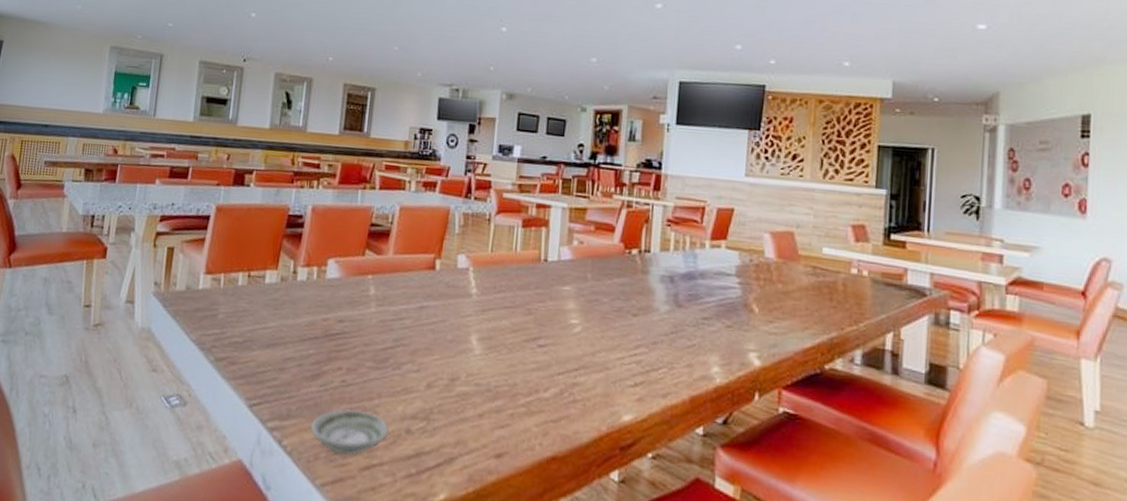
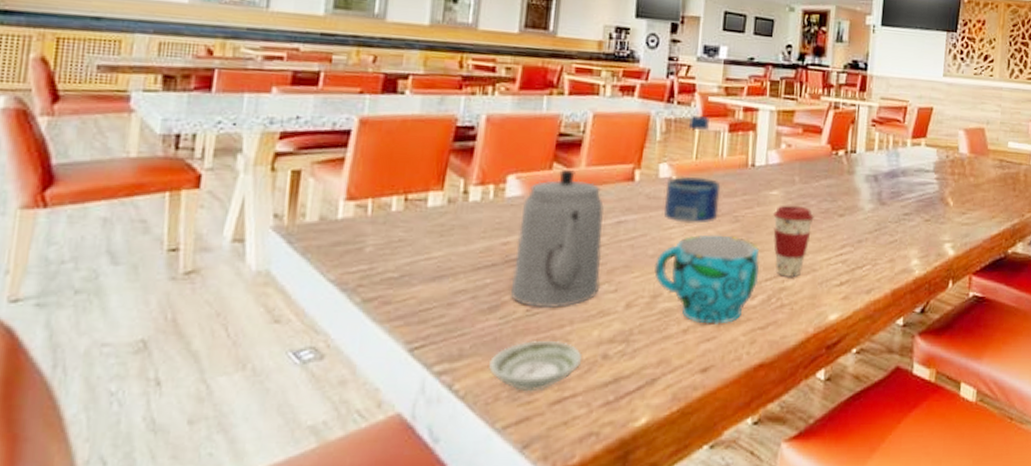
teapot: none [329,255,409,382] -> present [510,168,605,308]
cup: none [452,325,552,413] -> present [654,234,759,324]
water bottle: none [461,211,515,315] -> present [663,116,721,224]
coffee cup: none [565,301,607,375] -> present [773,205,814,278]

